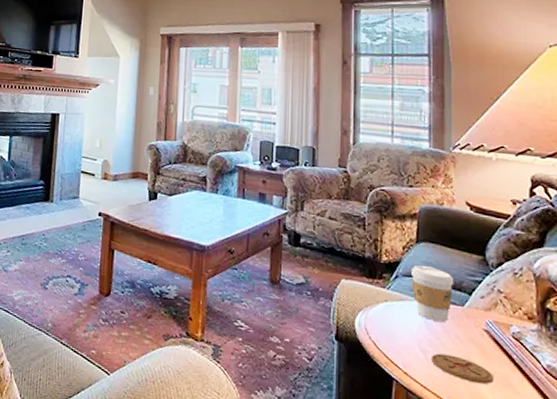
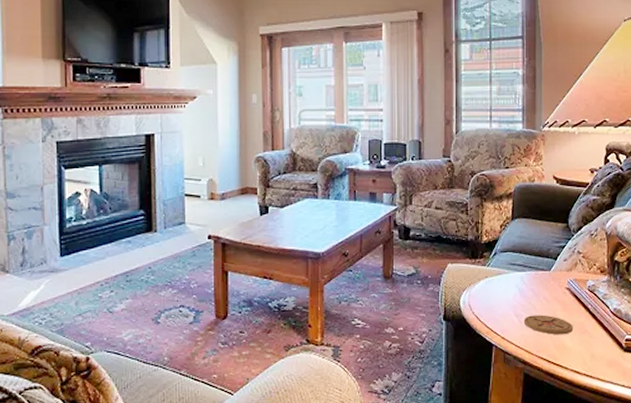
coffee cup: present [411,265,454,322] -> none [508,240,543,288]

